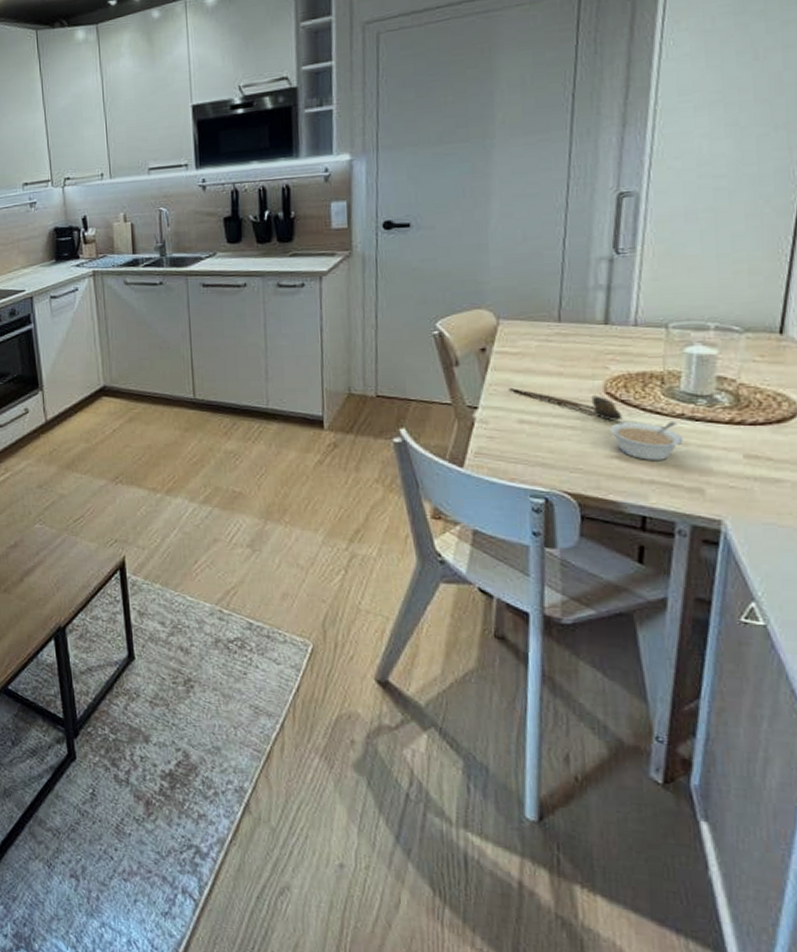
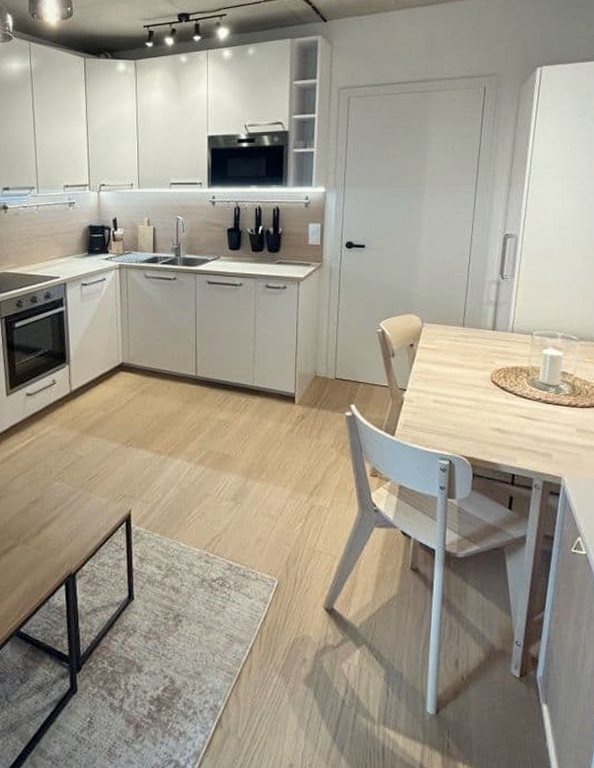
spoon: present [508,387,623,421] -> none [428,375,502,403]
legume: present [609,422,684,460] -> none [493,404,540,432]

